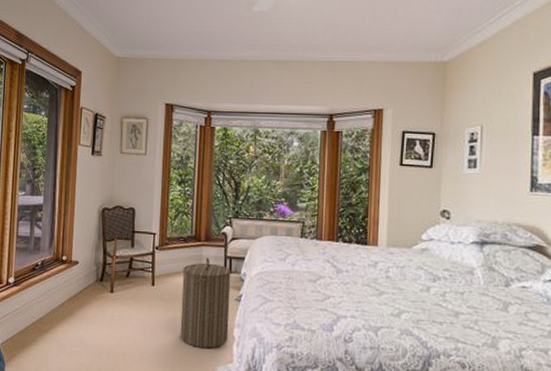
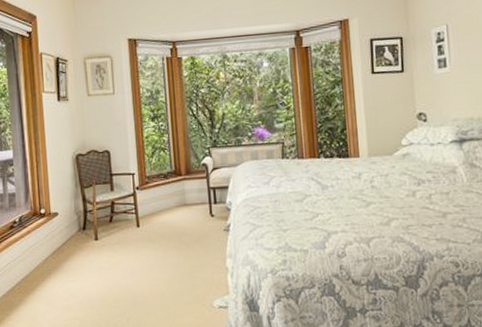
laundry hamper: present [180,258,231,349] -> none [167,191,222,284]

